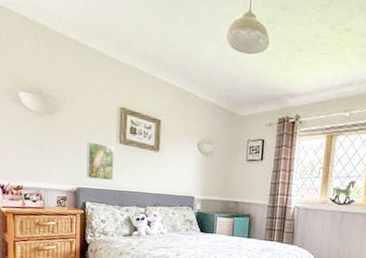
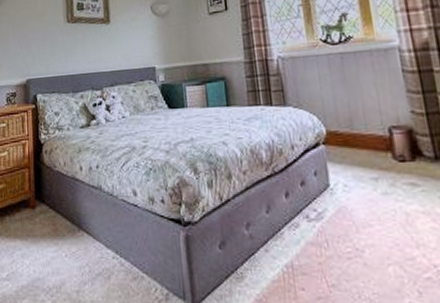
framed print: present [86,141,114,181] -> none [34,26,64,68]

